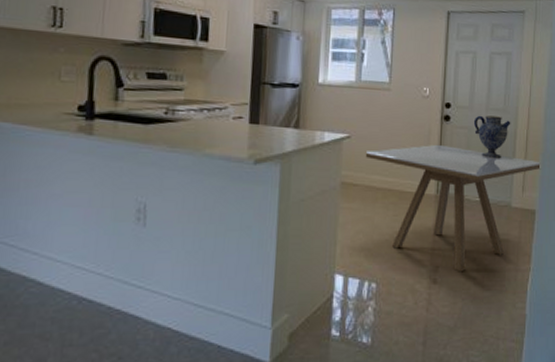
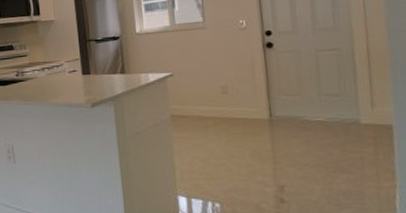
dining table: present [365,144,542,272] -> none [189,71,392,191]
ceramic jug: present [473,115,511,159] -> none [300,35,346,78]

